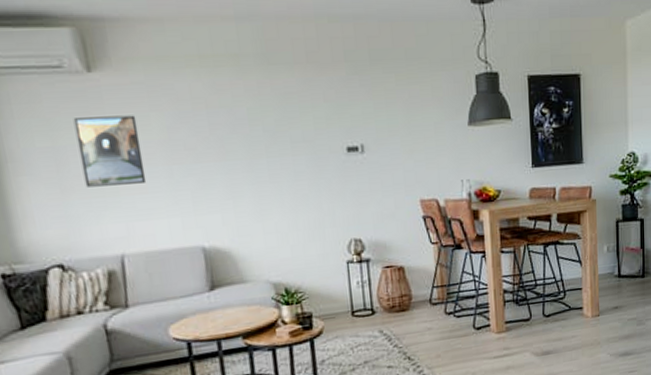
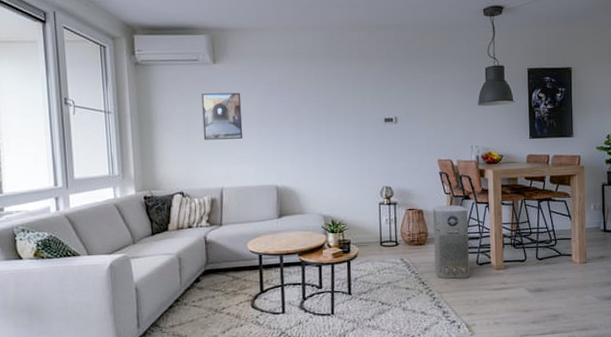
air purifier: none [417,257,465,350] -> present [433,205,470,279]

